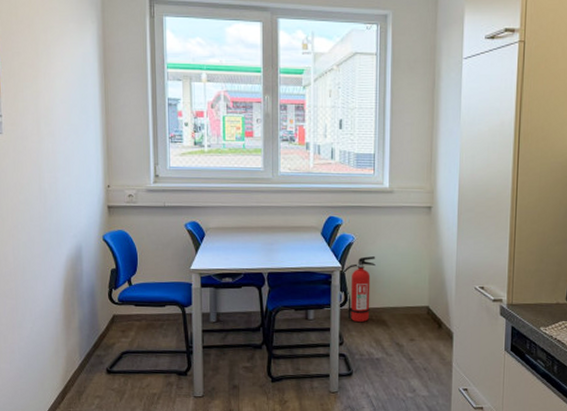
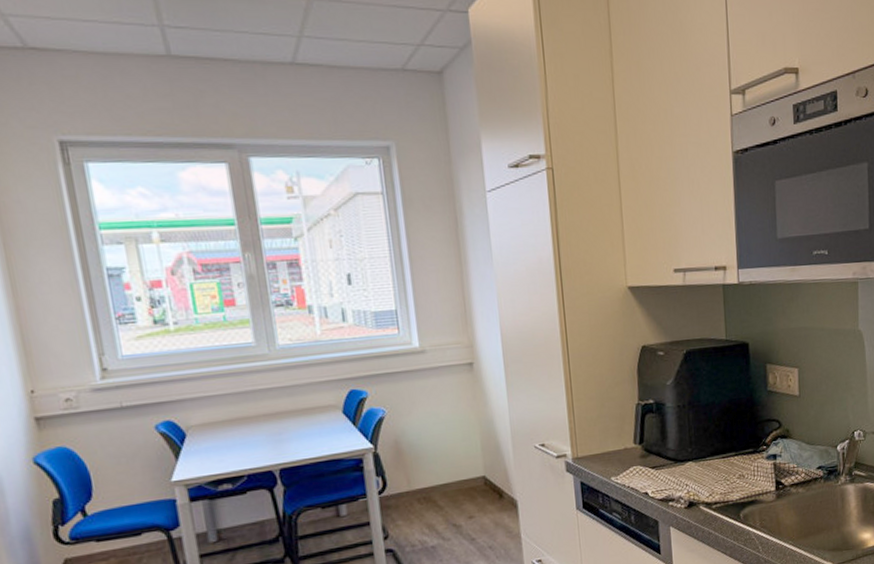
fire extinguisher: present [342,256,376,323] -> none [375,429,417,509]

